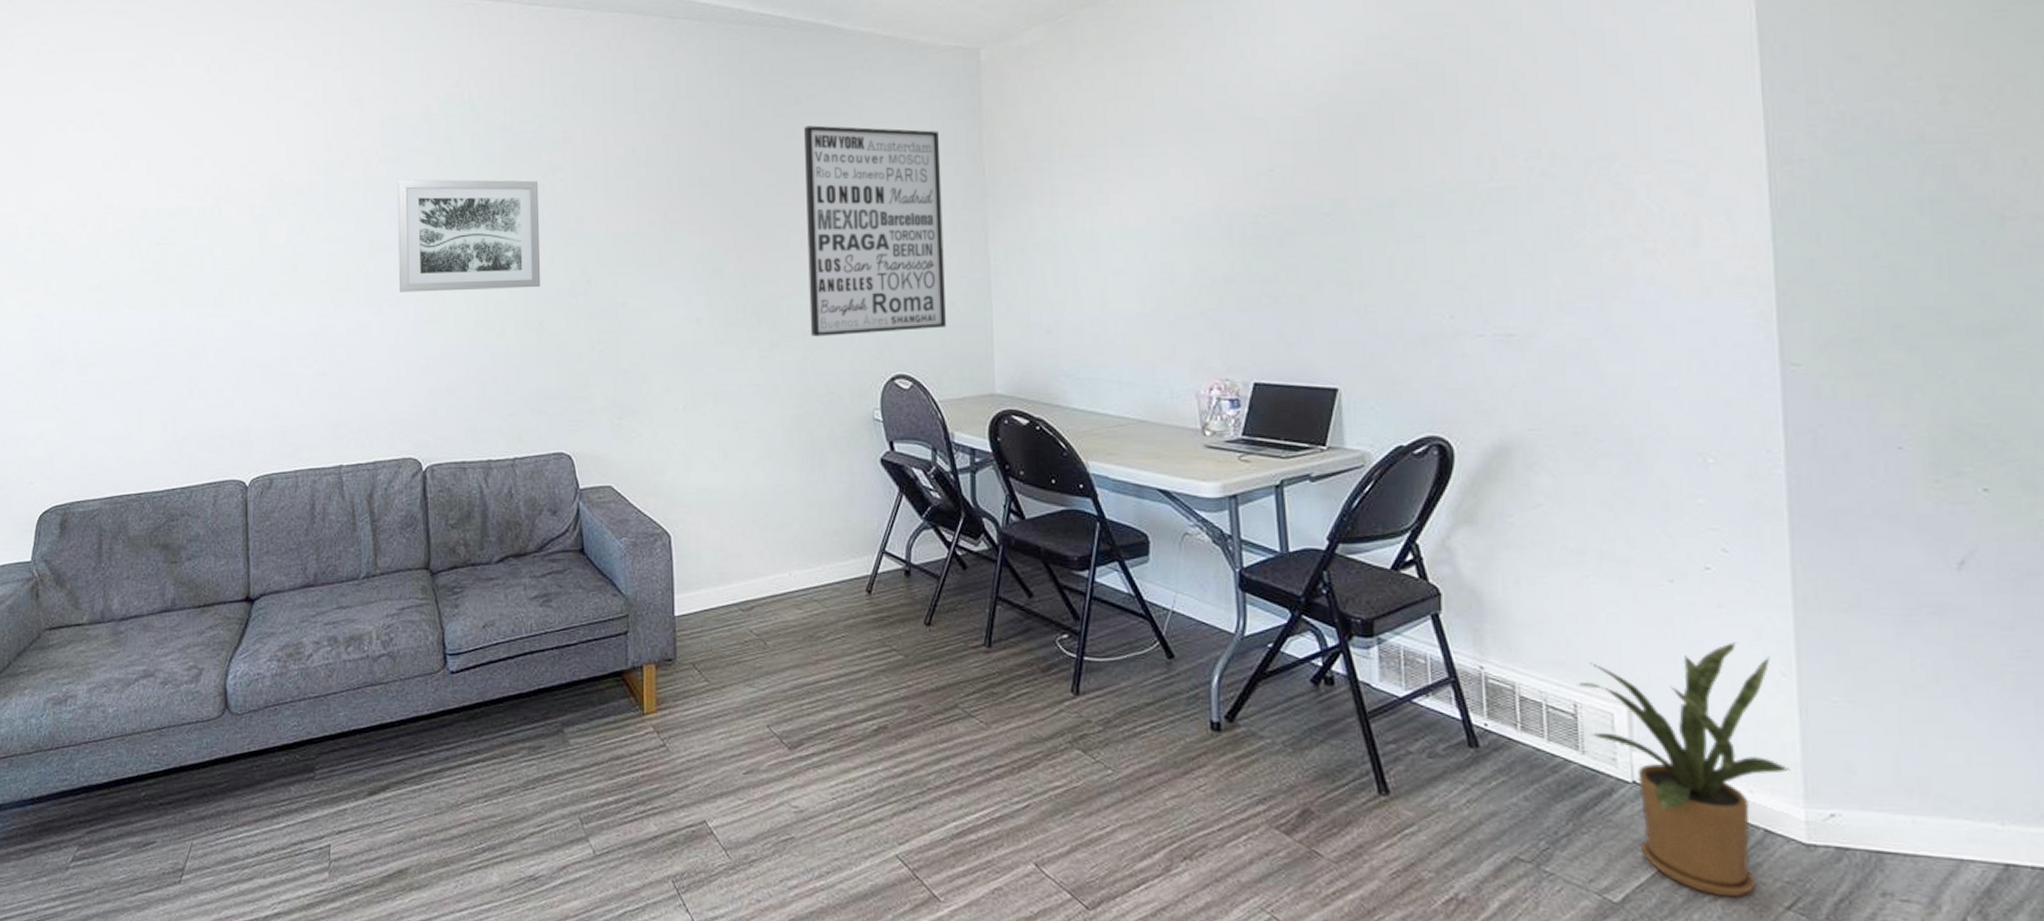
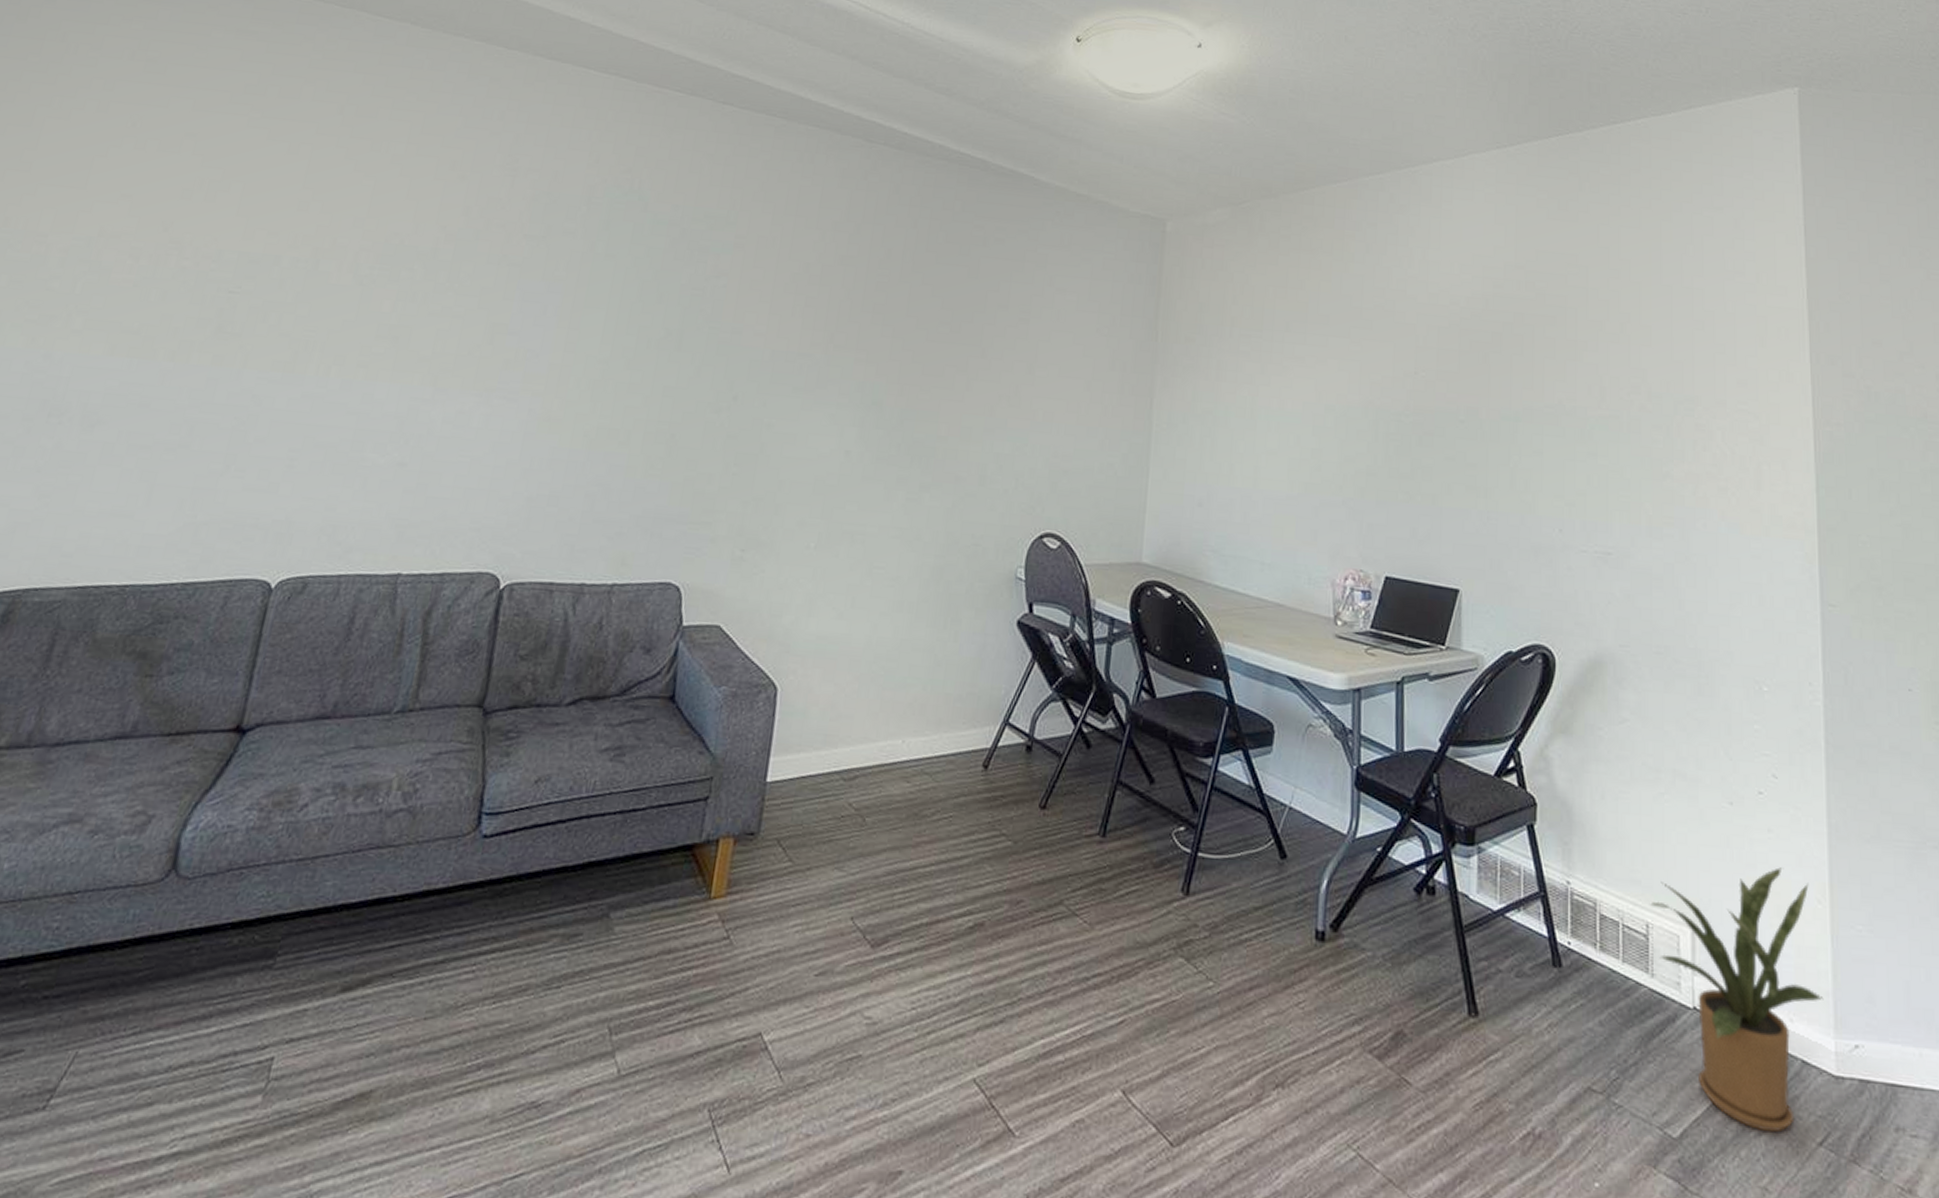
wall art: present [397,179,541,293] -> none [515,259,699,397]
wall art: present [804,125,946,337] -> none [963,268,1119,489]

